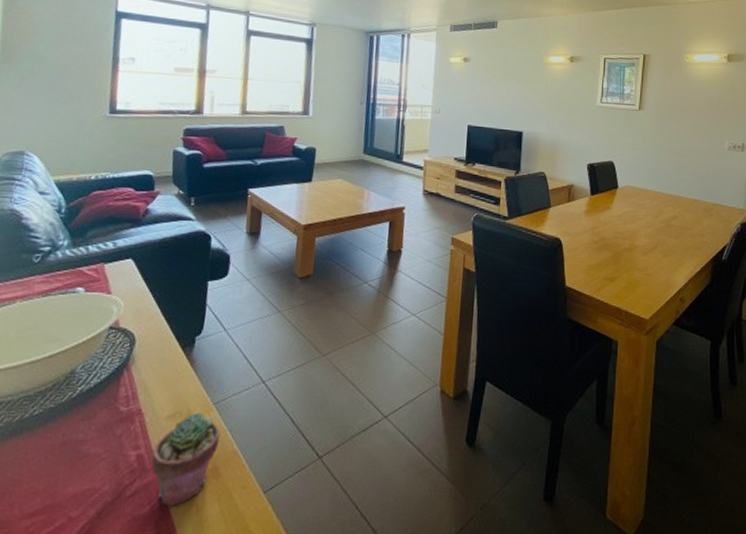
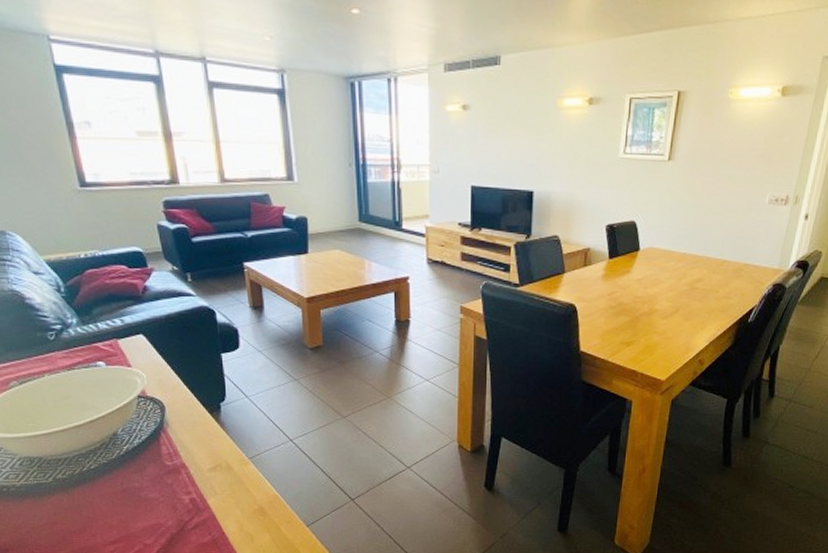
potted succulent: present [151,413,221,506] -> none [203,466,260,536]

